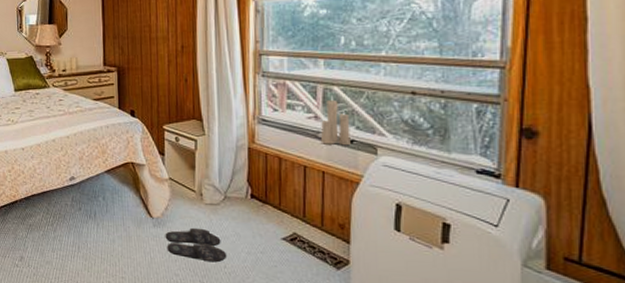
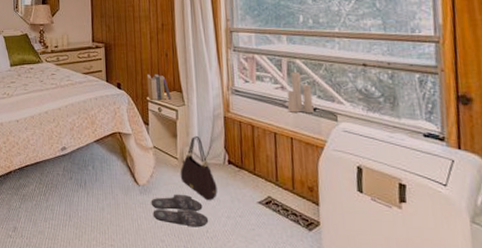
books: none [163,100,190,129] -> present [146,73,171,100]
handbag: none [197,167,238,235] -> present [180,135,217,200]

